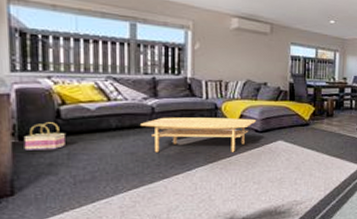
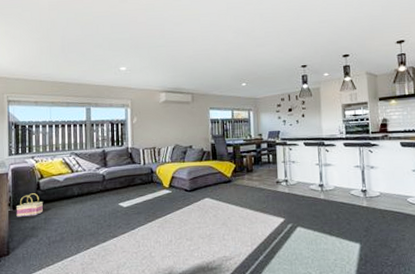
coffee table: present [141,117,256,153] -> none [95,179,185,215]

